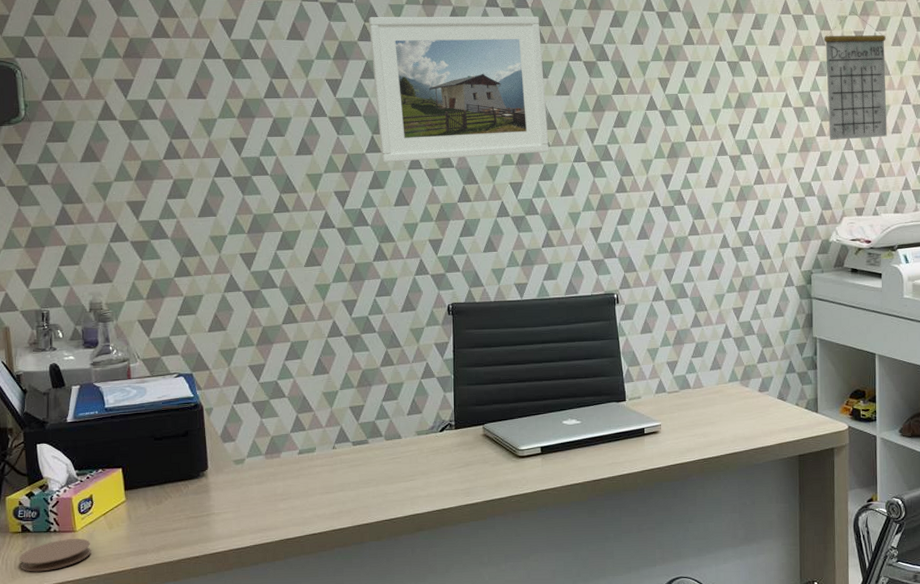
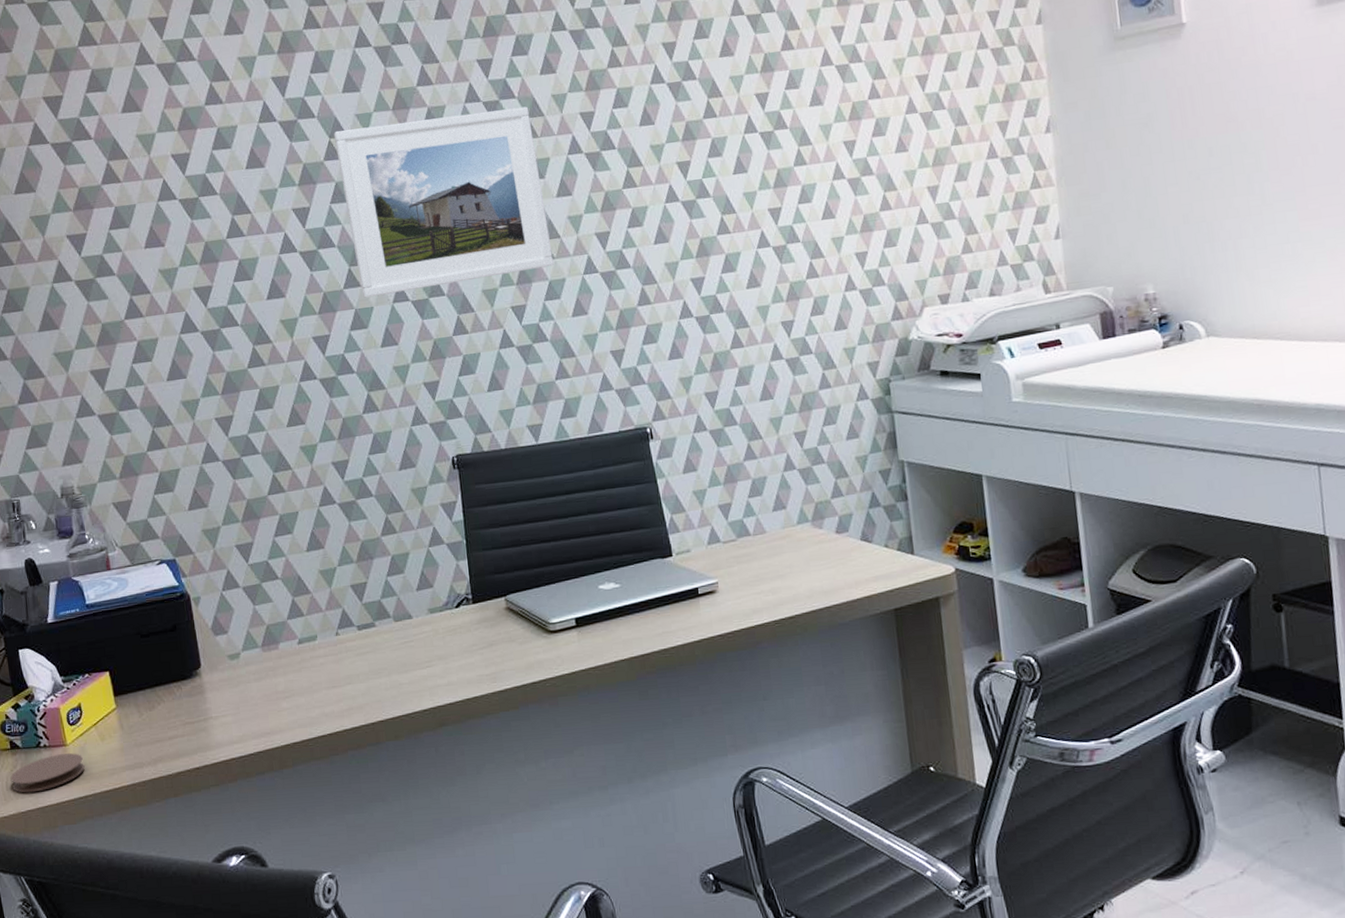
calendar: present [824,11,888,140] -> none [878,51,972,214]

